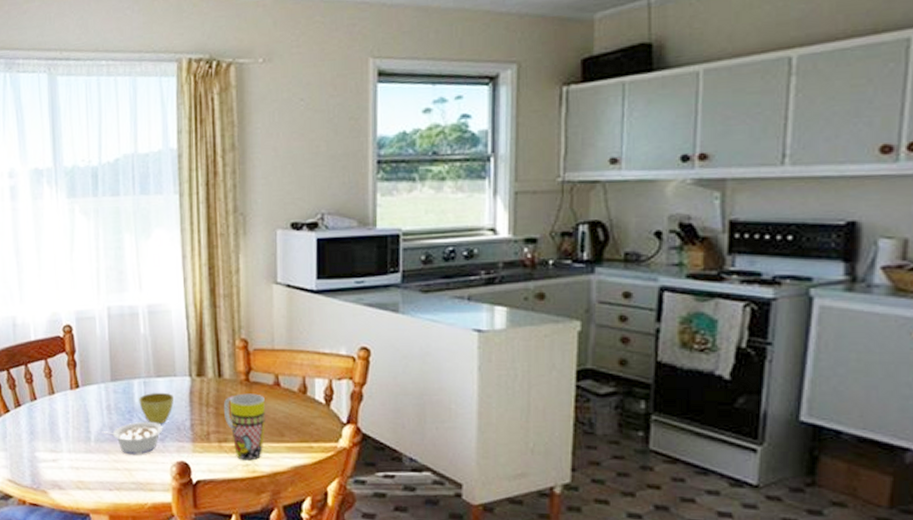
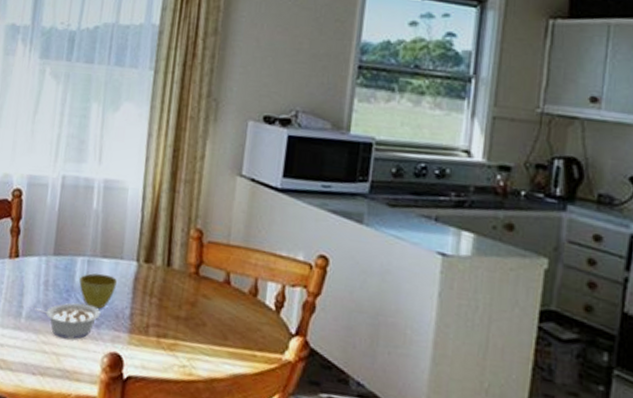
mug: present [223,393,265,461] -> none [167,287,212,362]

